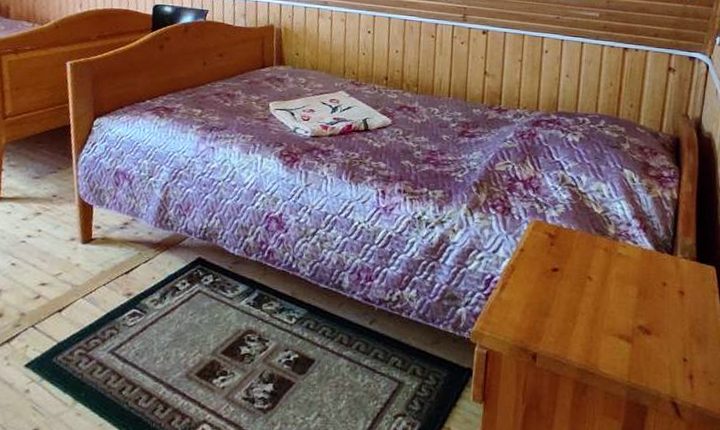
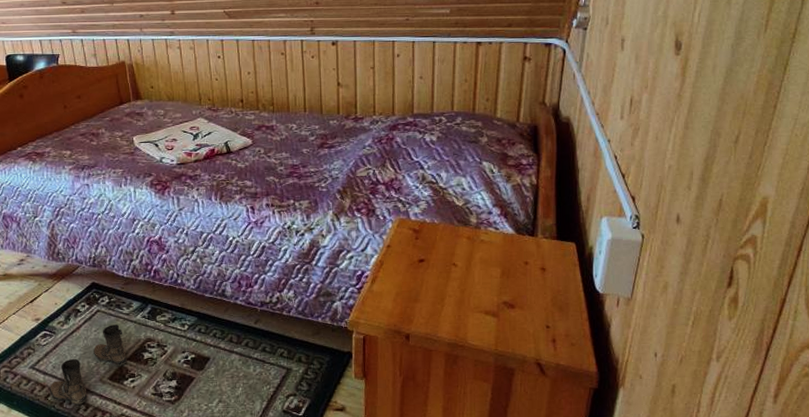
boots: none [125,309,222,404] -> present [49,325,127,405]

